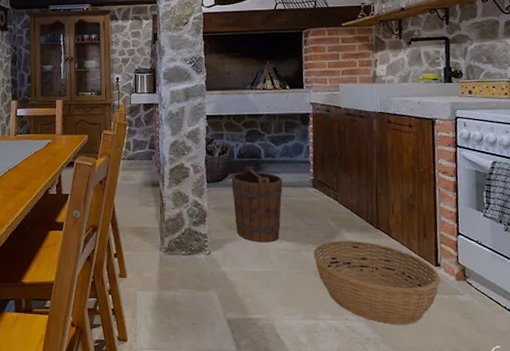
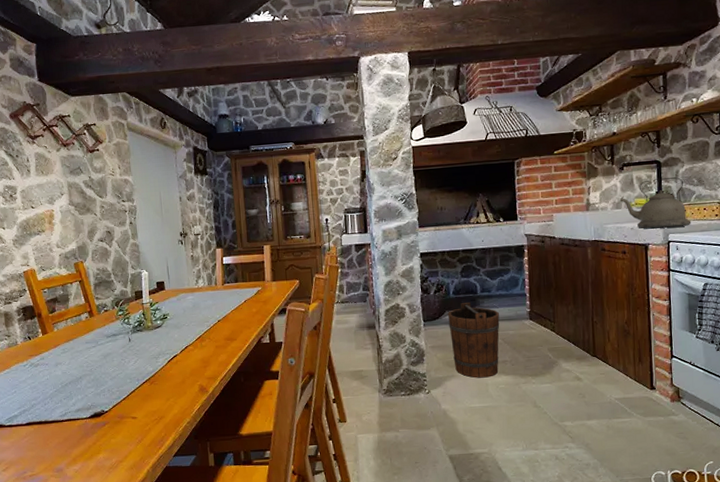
basket: present [313,240,441,325] -> none [532,370,657,449]
kettle: none [406,54,480,104] -> present [619,177,692,229]

